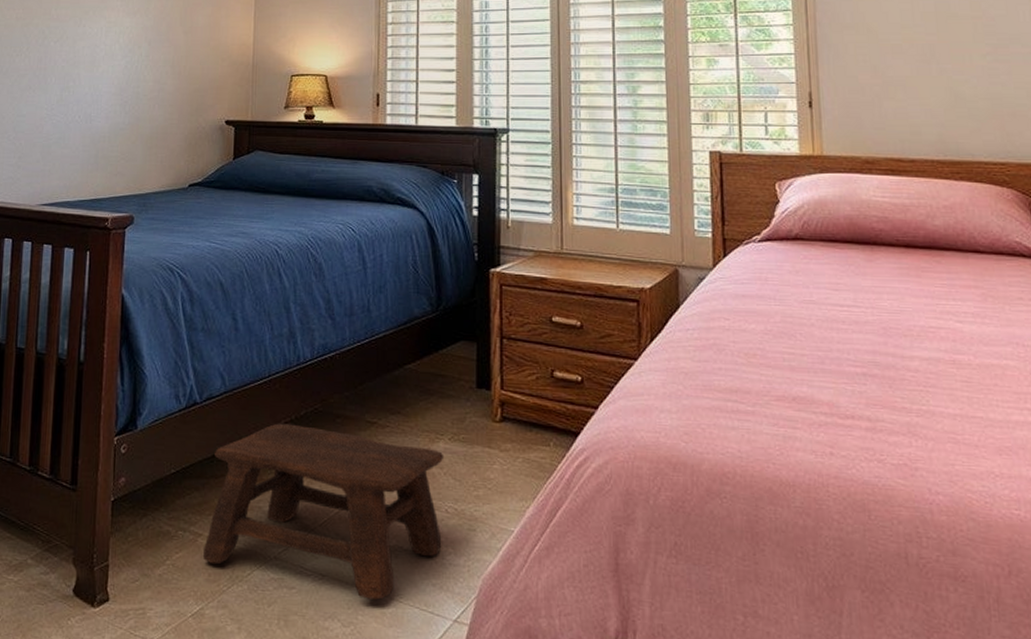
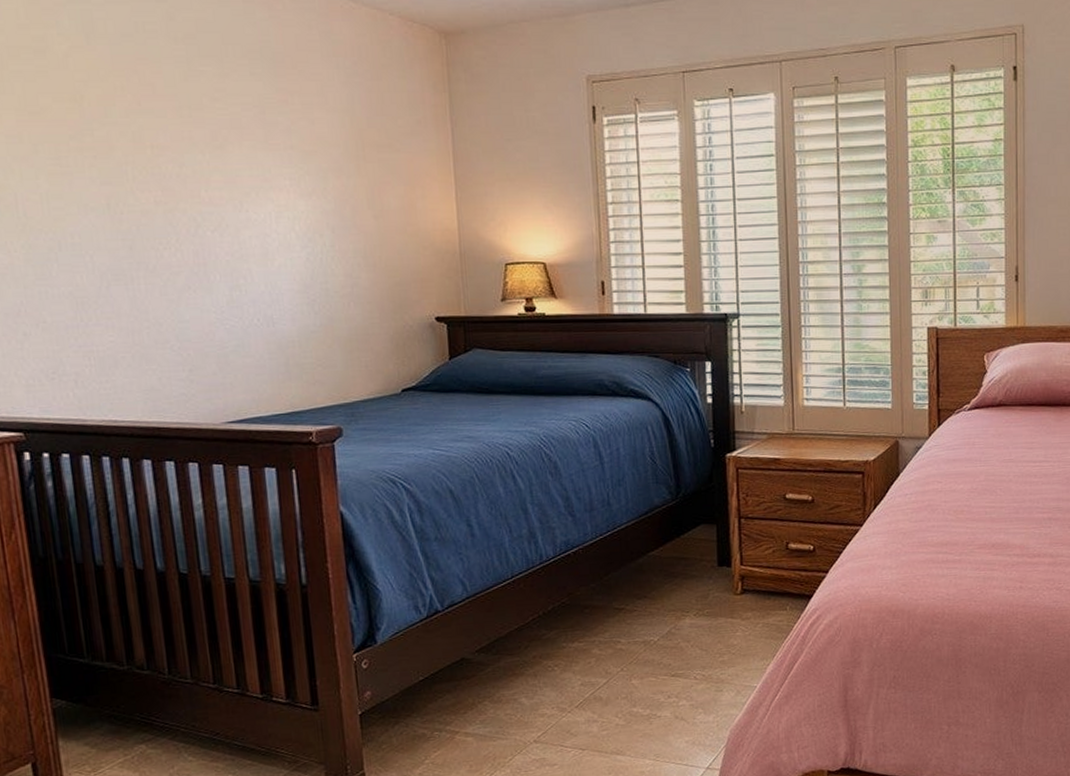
stool: present [203,423,444,600] -> none [462,619,693,763]

